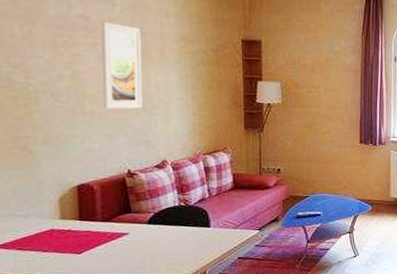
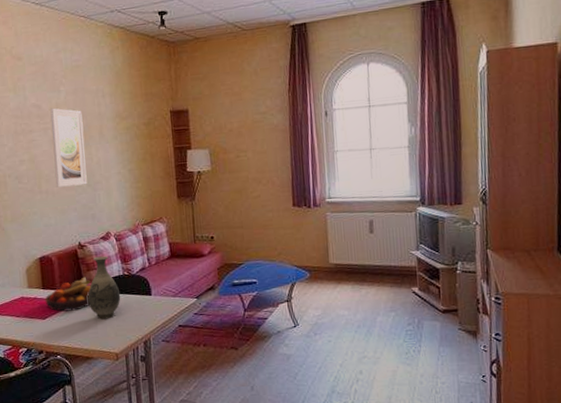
fruit bowl: none [81,207,140,245] -> present [45,276,91,312]
vase: none [135,185,175,253] -> present [87,256,121,320]

